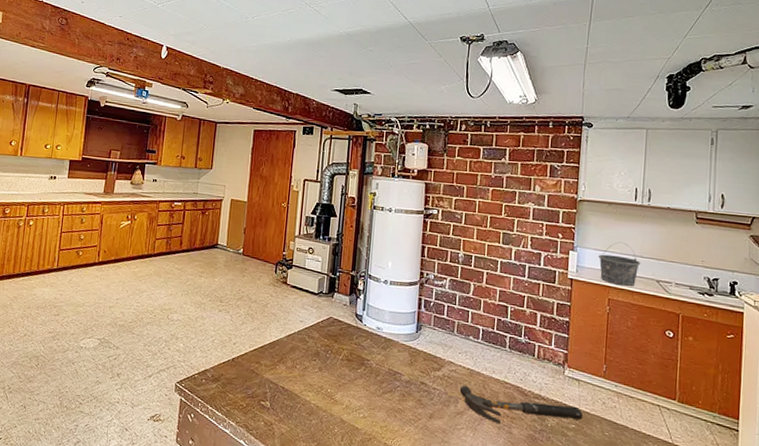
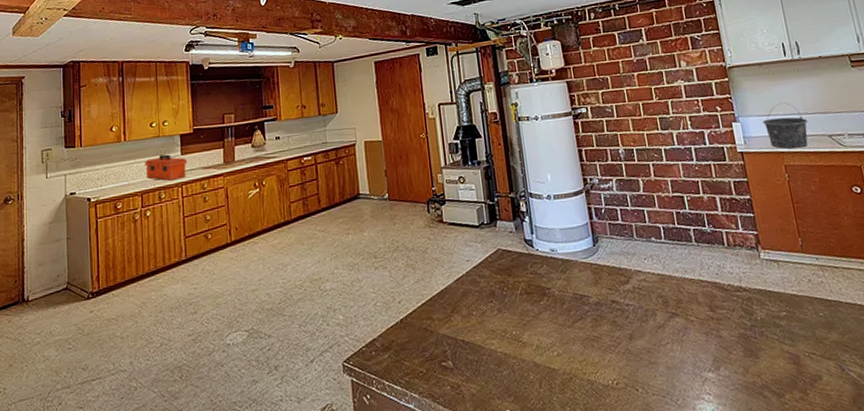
toolbox: none [35,174,72,199] -> present [145,154,187,181]
claw hammer: present [459,385,584,425] -> none [654,291,793,330]

